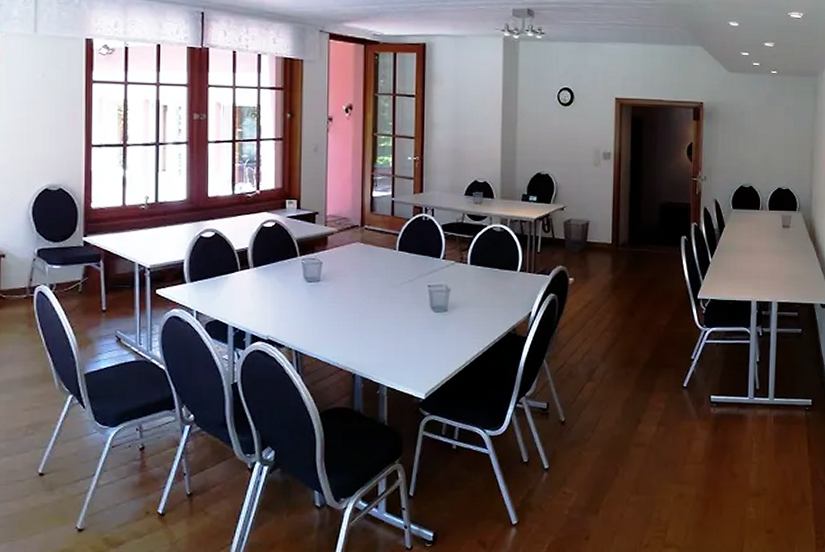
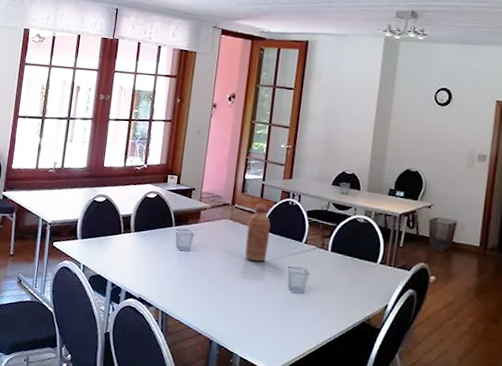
bottle: none [380,221,405,283] -> present [245,203,271,262]

